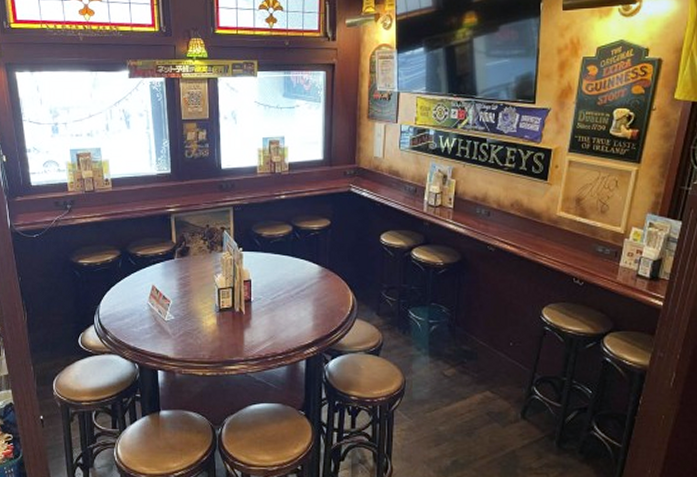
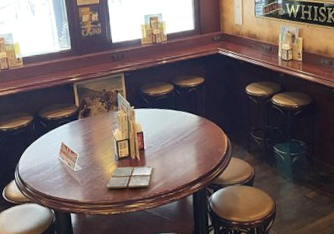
drink coaster: none [203,320,260,347] -> present [106,166,153,189]

